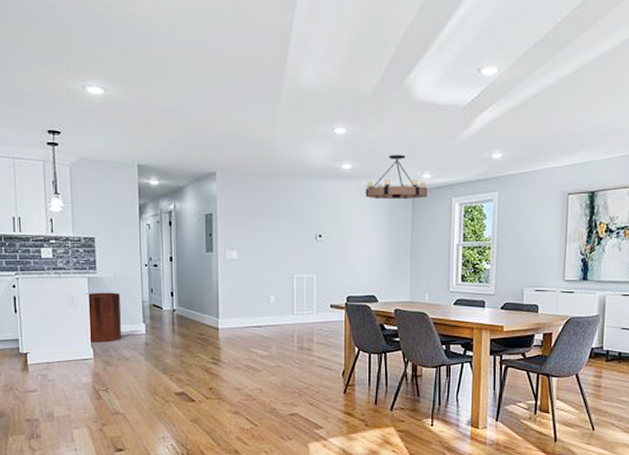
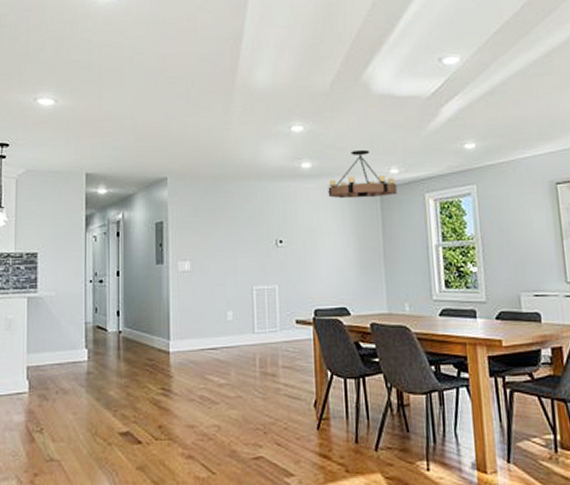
trash can: present [86,292,121,343] -> none [25,313,62,373]

